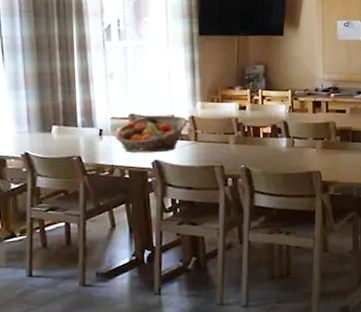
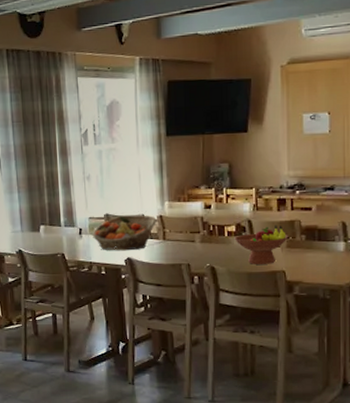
fruit bowl: none [269,126,324,166] -> present [234,225,289,264]

